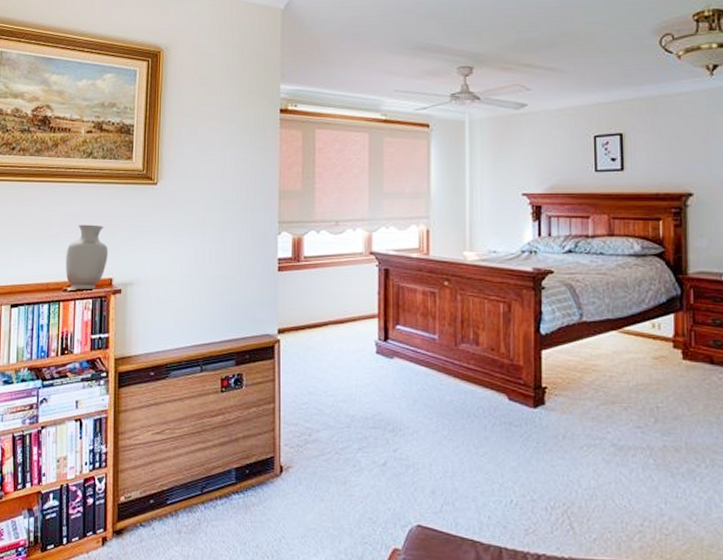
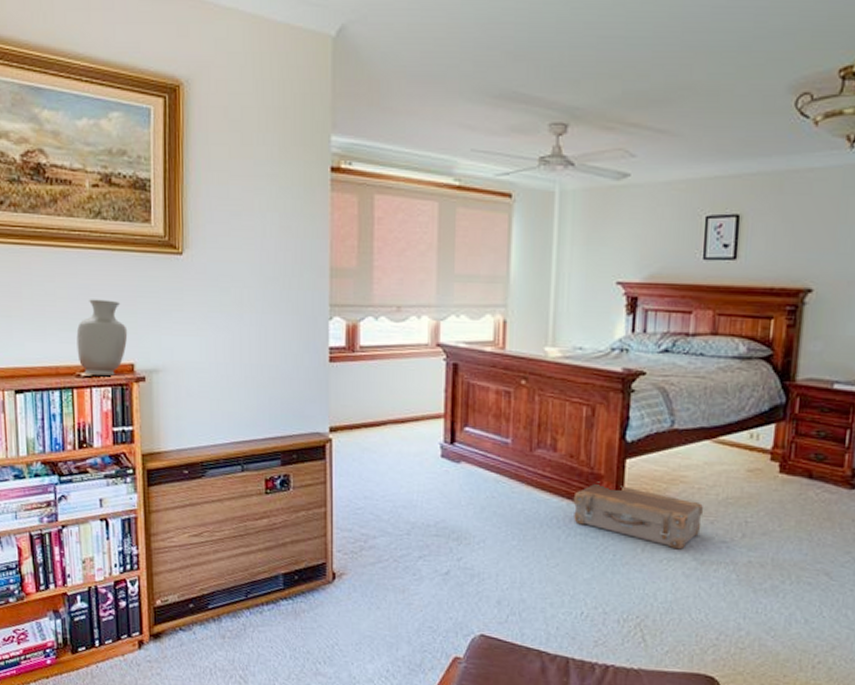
suitcase: none [496,372,616,436] -> present [573,481,703,550]

